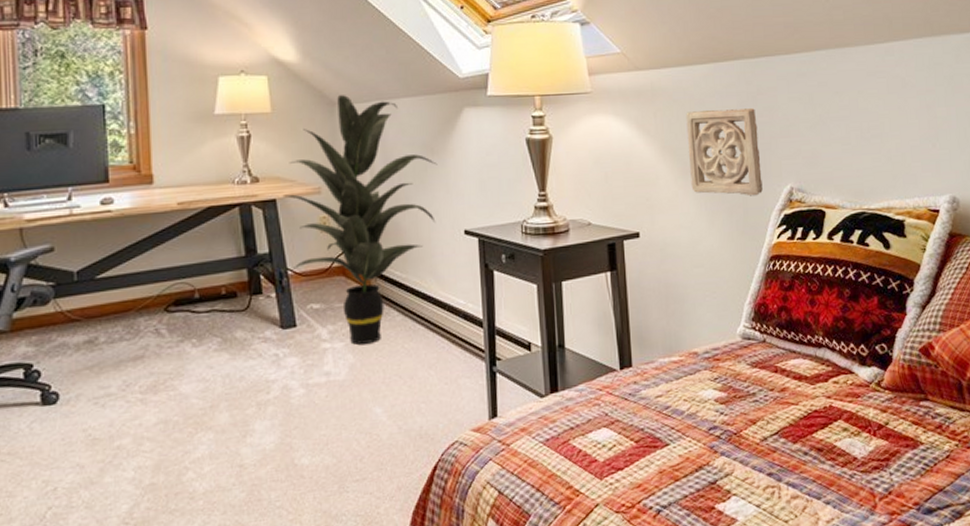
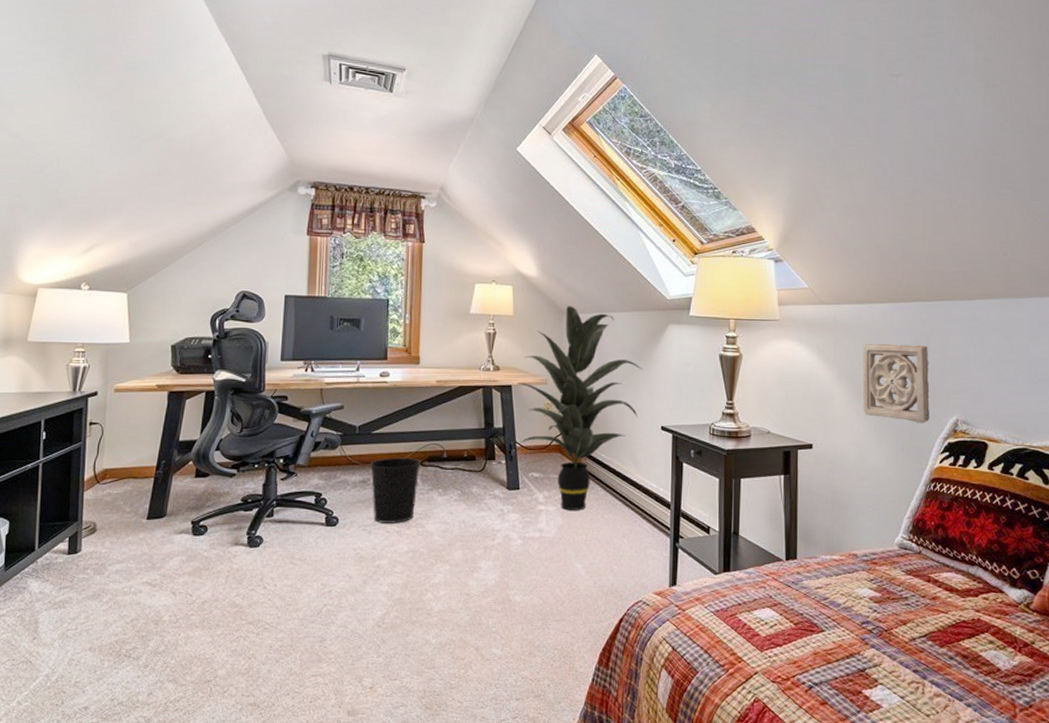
wastebasket: none [97,303,165,393] -> present [370,457,421,524]

